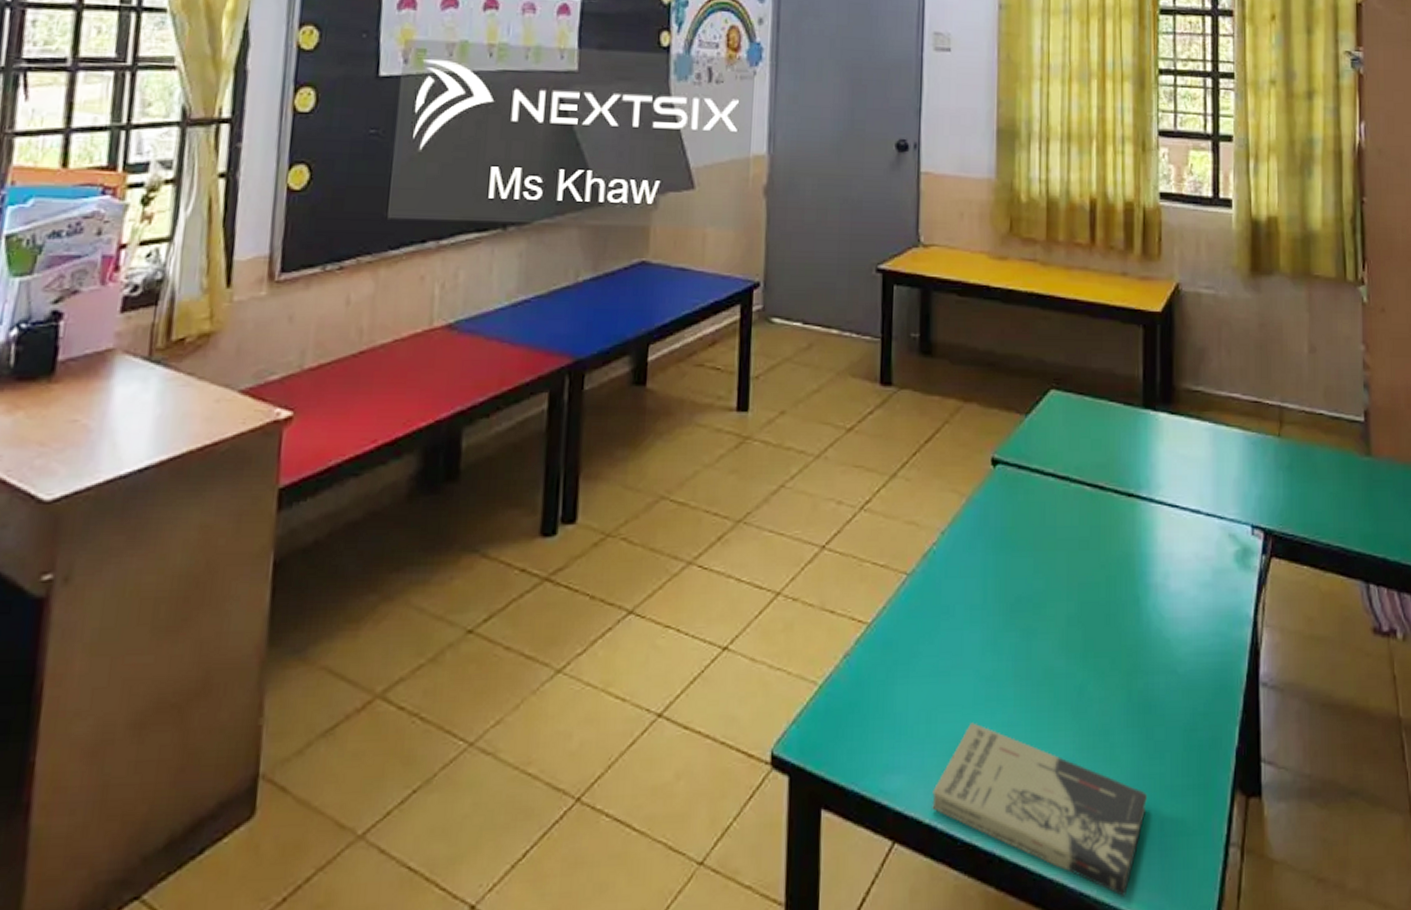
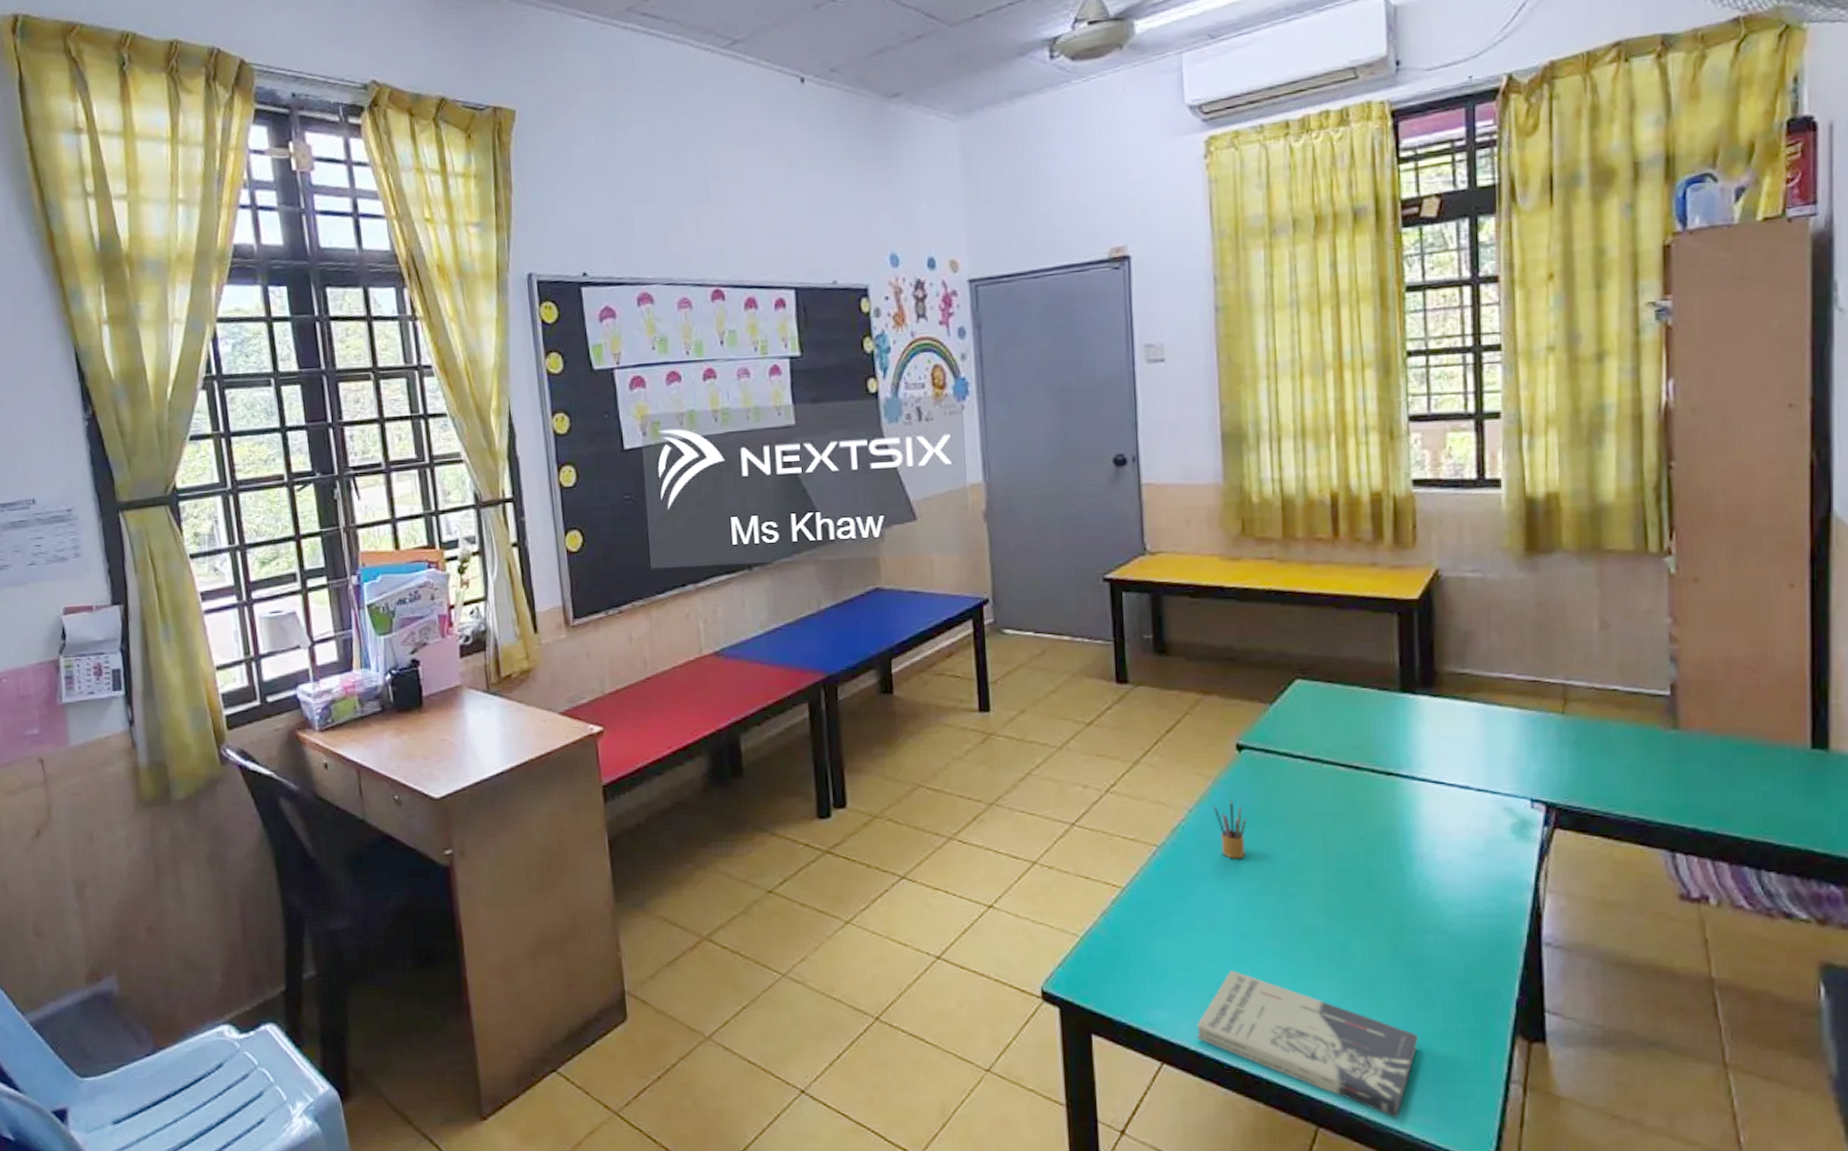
pencil box: none [966,521,997,589] -> present [1214,799,1247,859]

